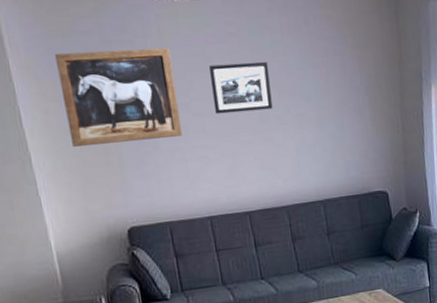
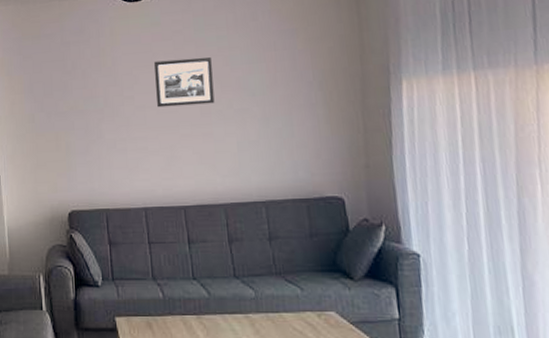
wall art: present [55,47,182,147] -> none [25,46,124,133]

